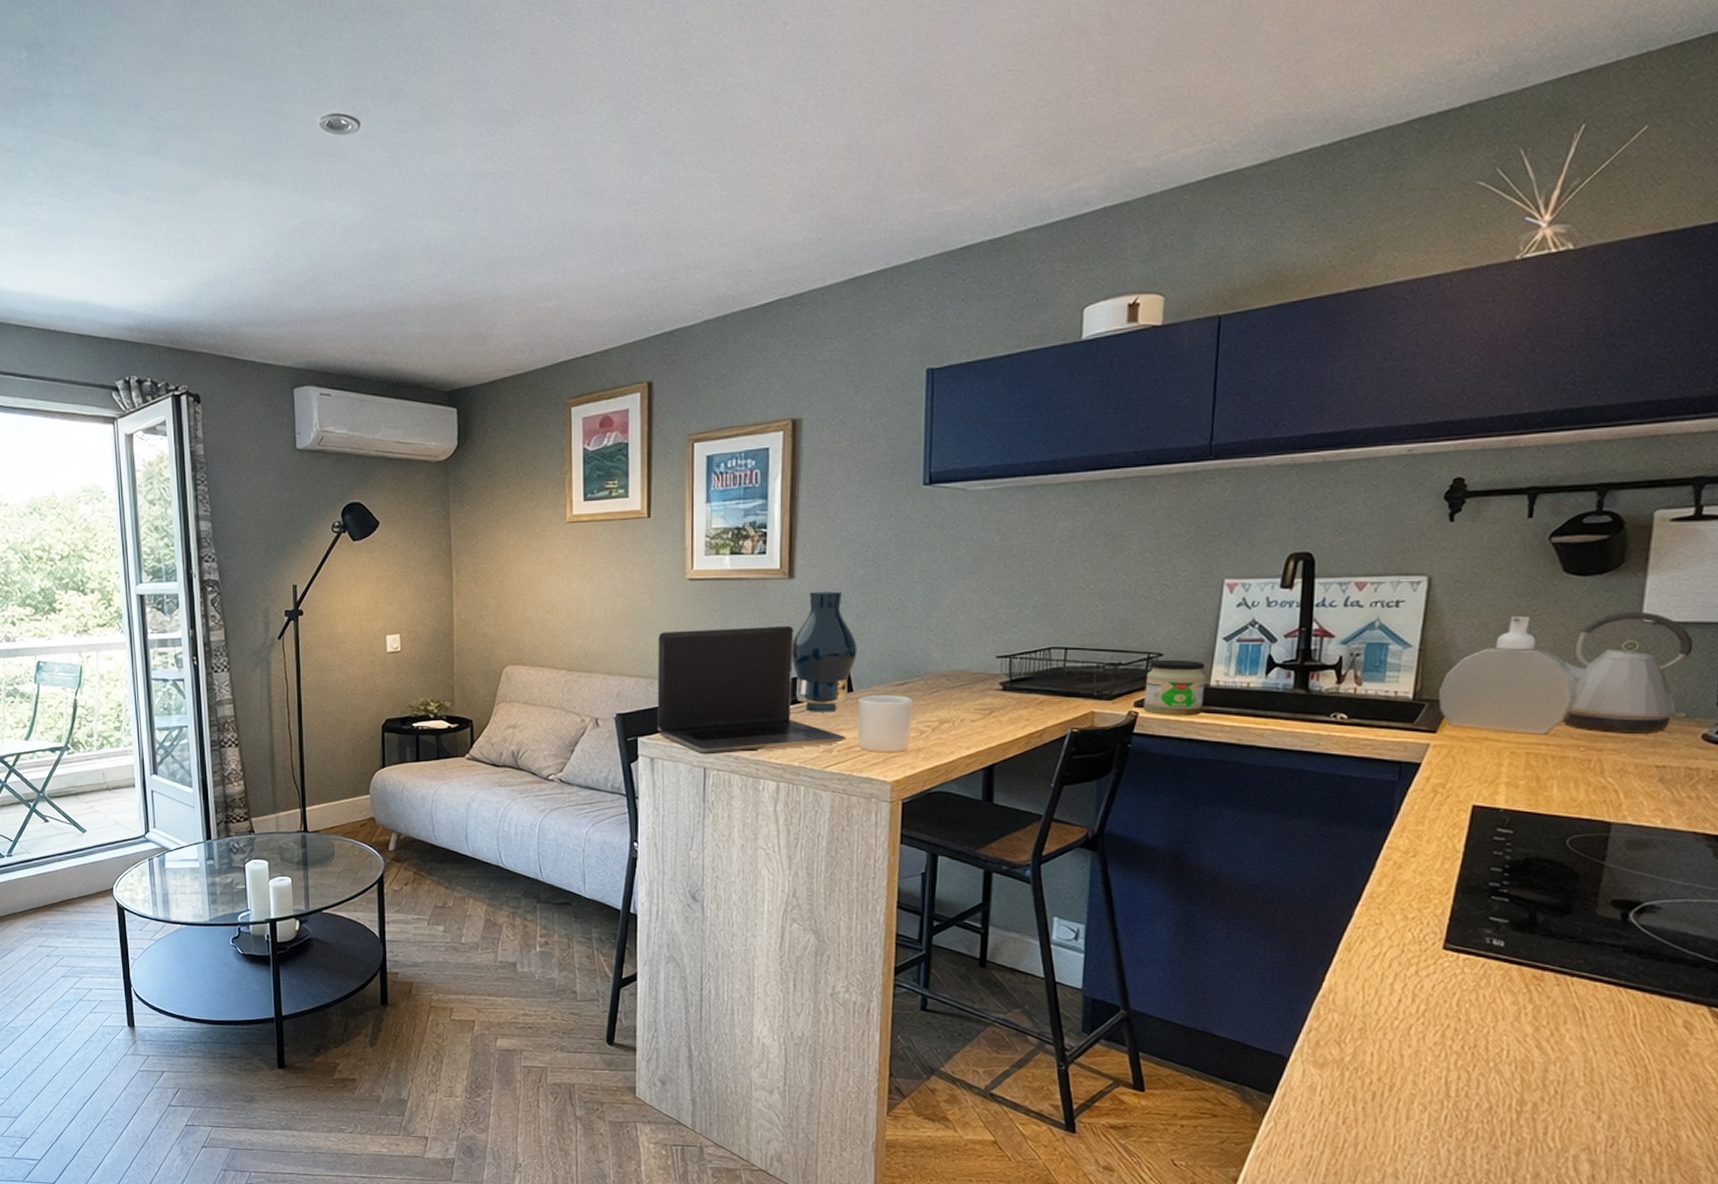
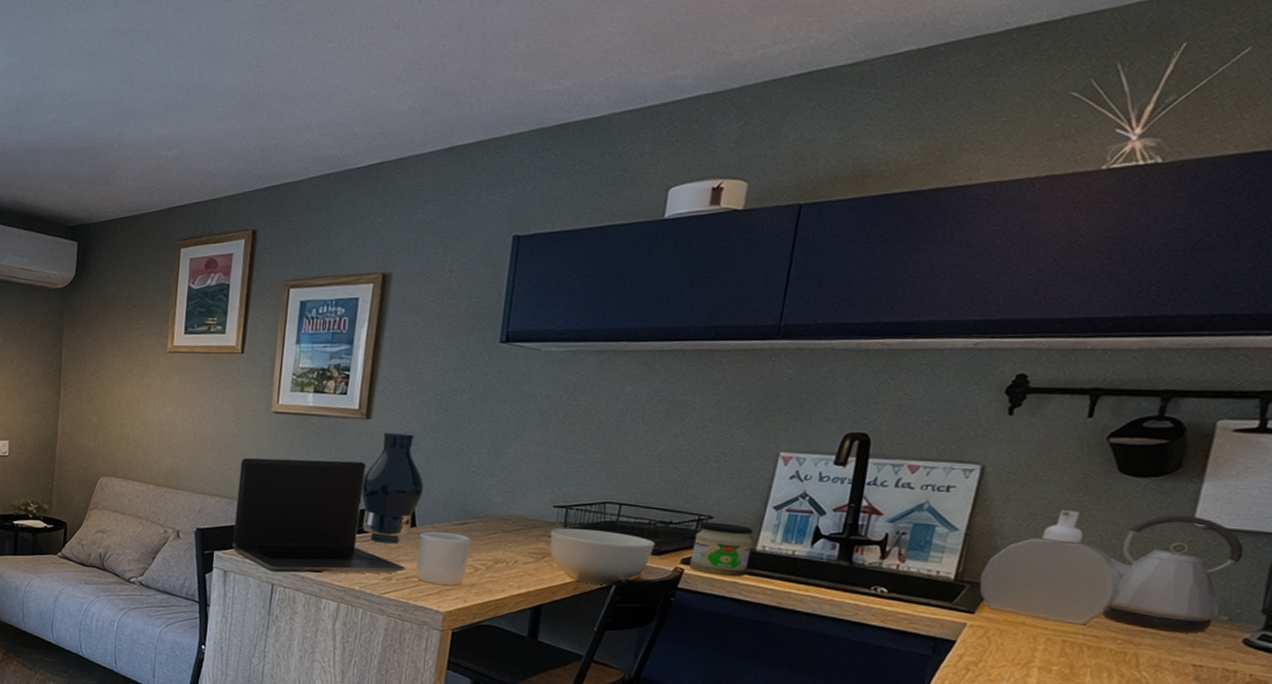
bowl: none [995,679,1106,737] -> present [549,528,655,586]

